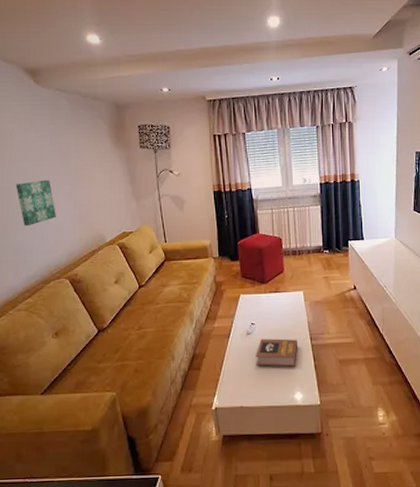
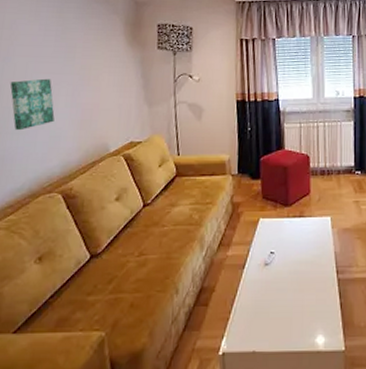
book: present [256,338,298,367] -> none [273,271,323,305]

